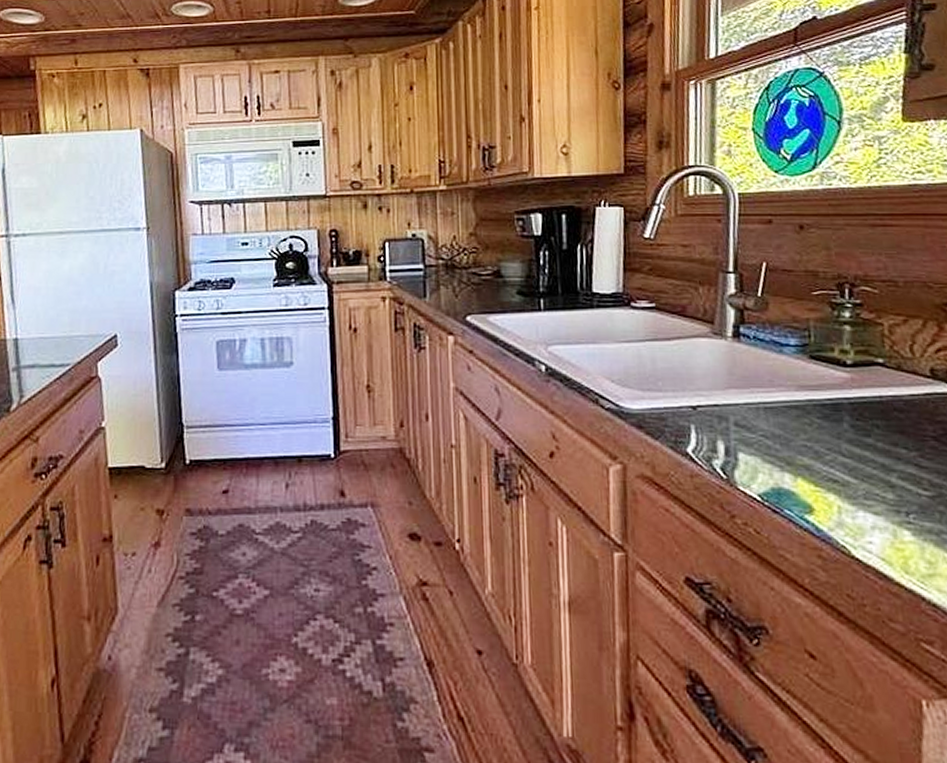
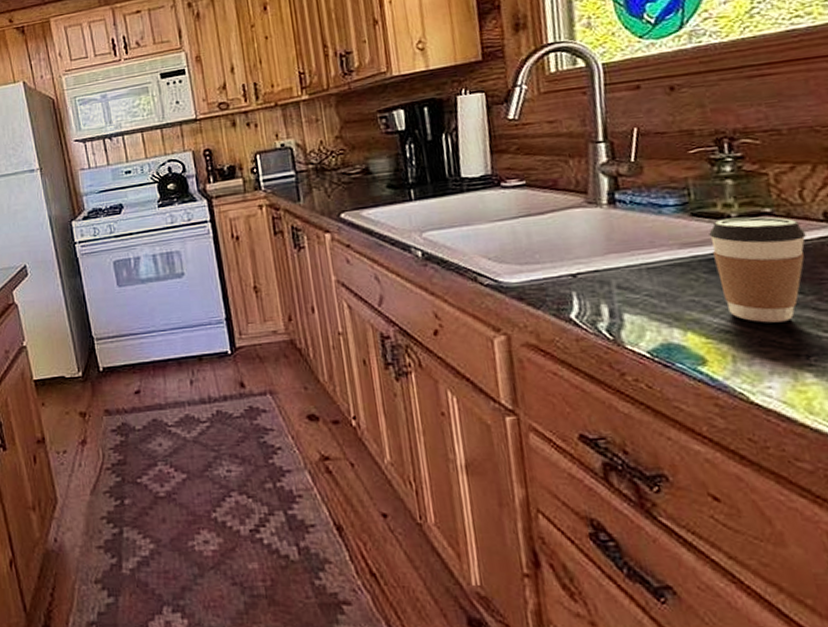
coffee cup: none [825,365,914,476] -> present [708,216,807,323]

